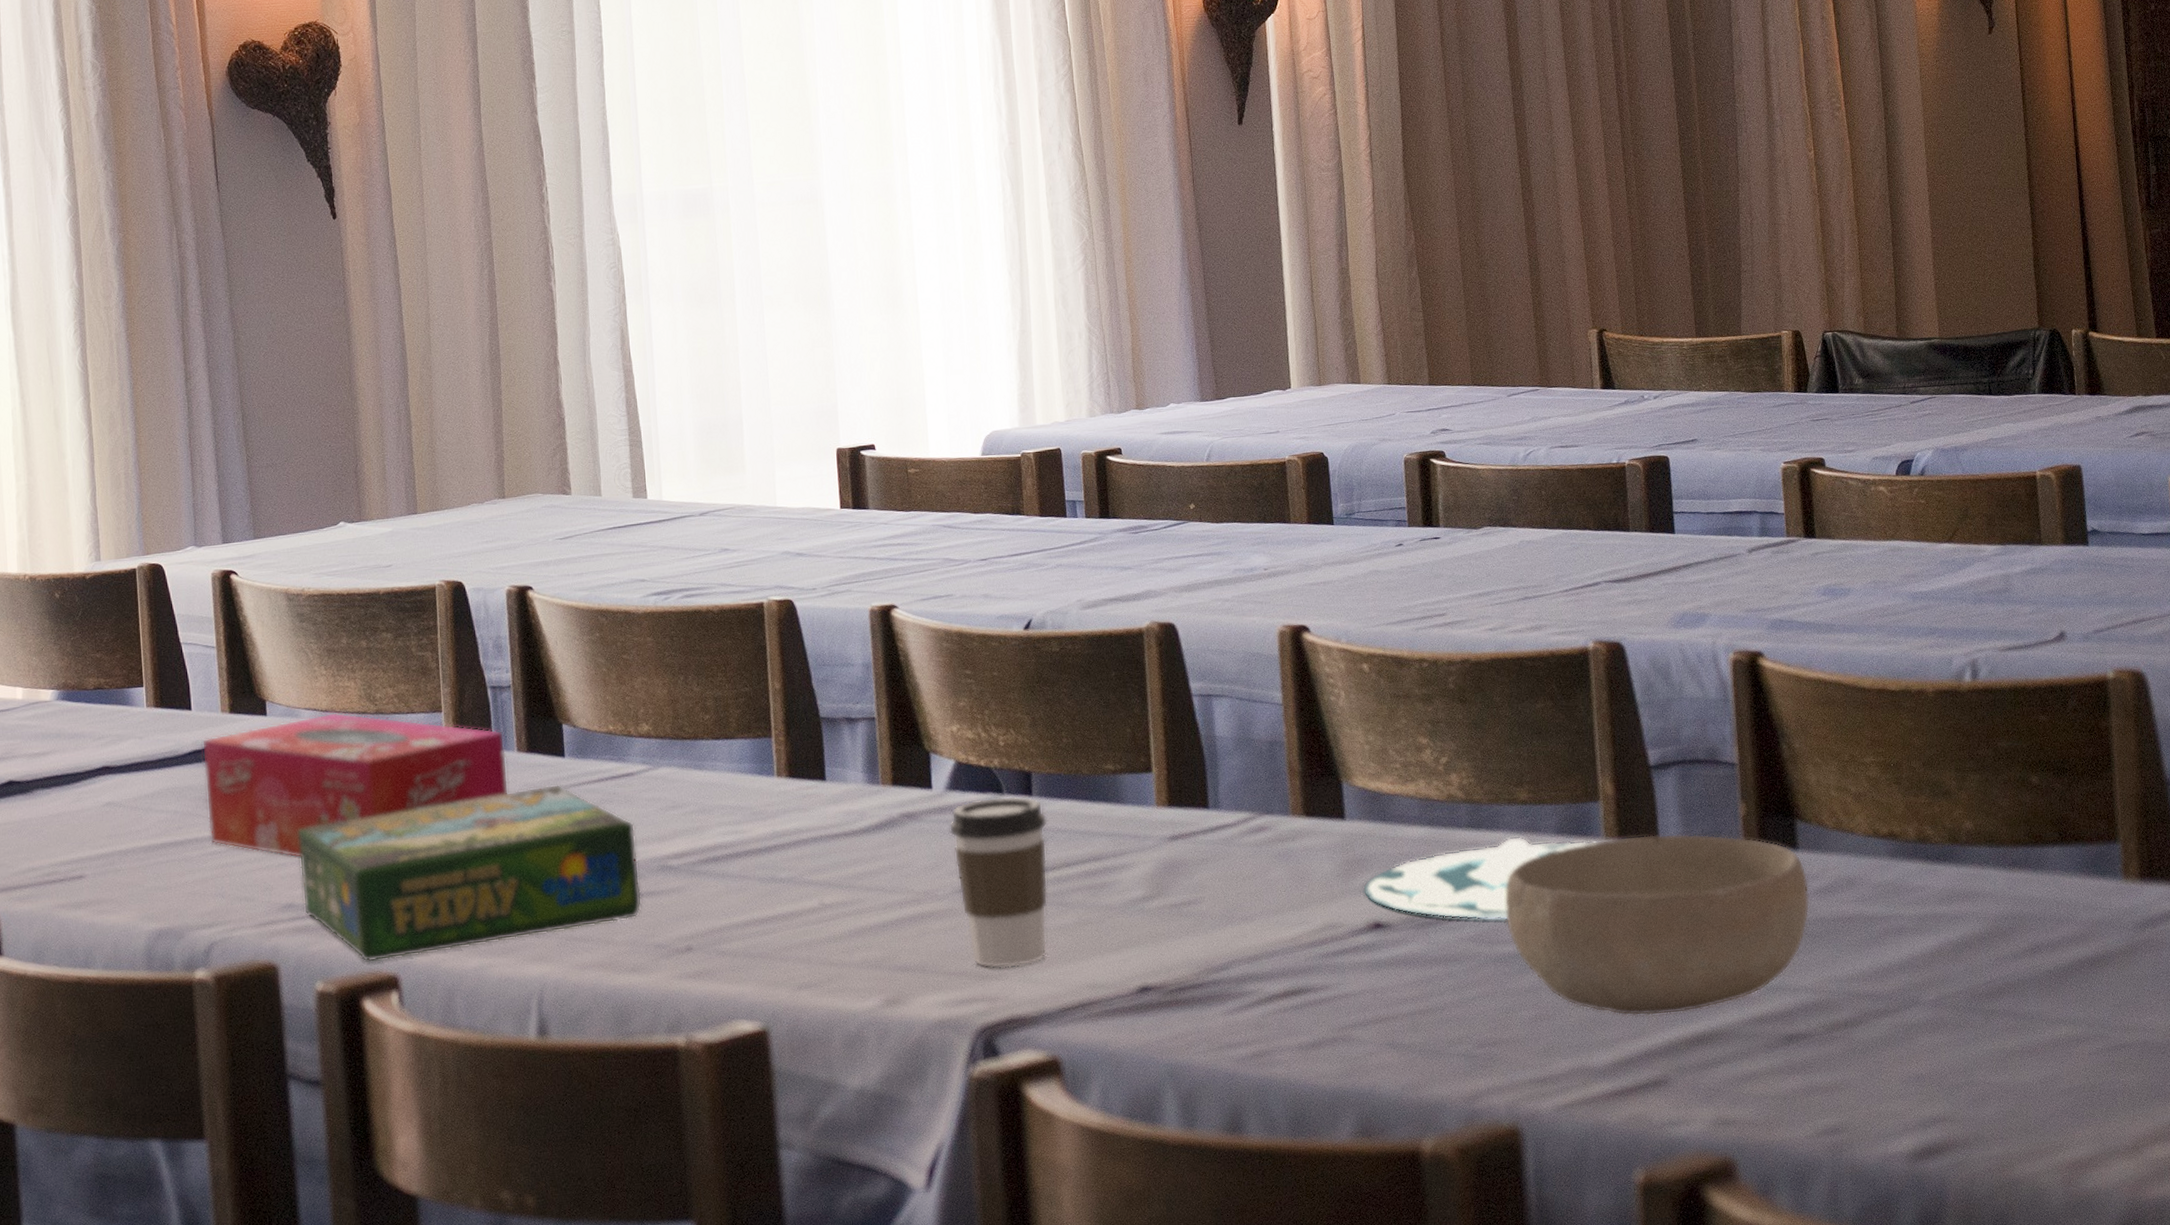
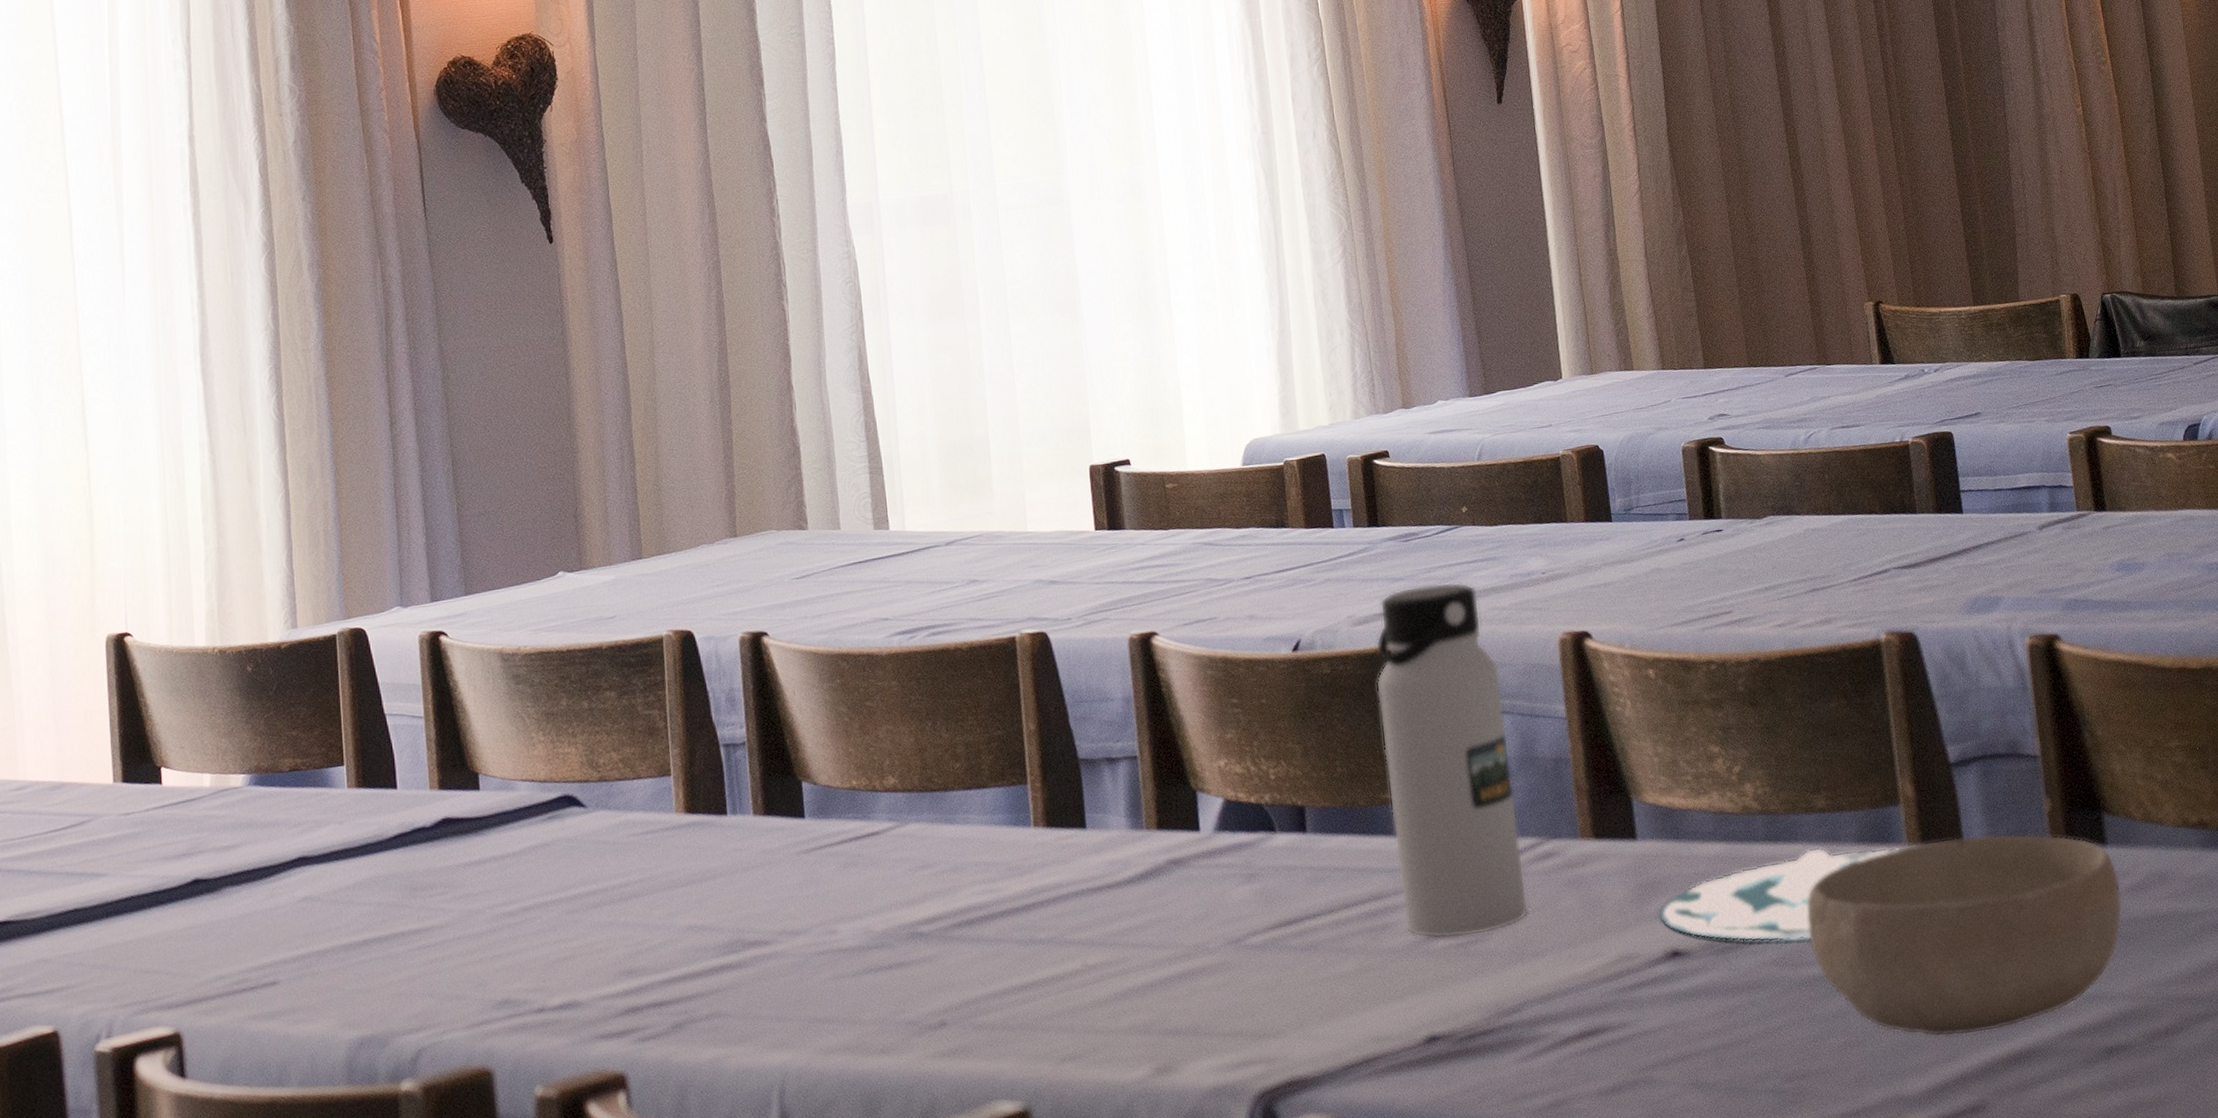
tissue box: present [201,712,509,859] -> none [408,782,745,949]
board game: present [297,784,642,962] -> none [513,848,891,1061]
coffee cup: present [949,796,1048,969] -> none [1219,833,1327,1026]
water bottle: none [1102,573,1239,900] -> present [1375,582,1528,939]

